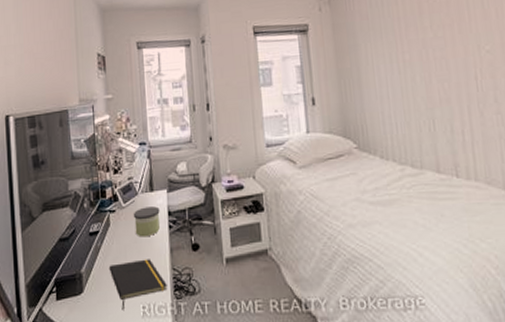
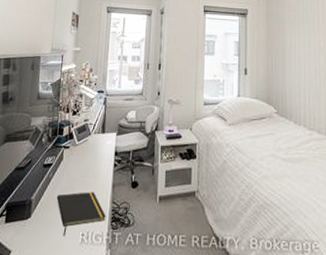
candle: present [133,206,160,237] -> none [84,146,108,173]

